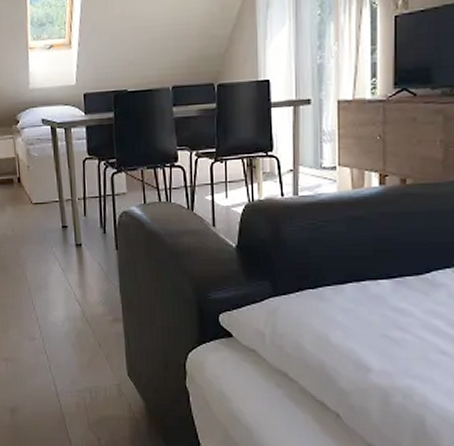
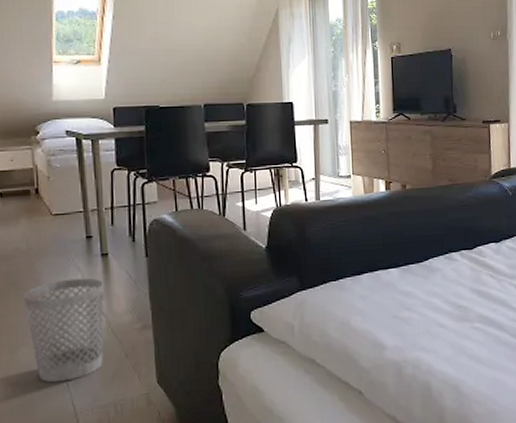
wastebasket: none [11,267,79,363] -> present [23,277,105,383]

